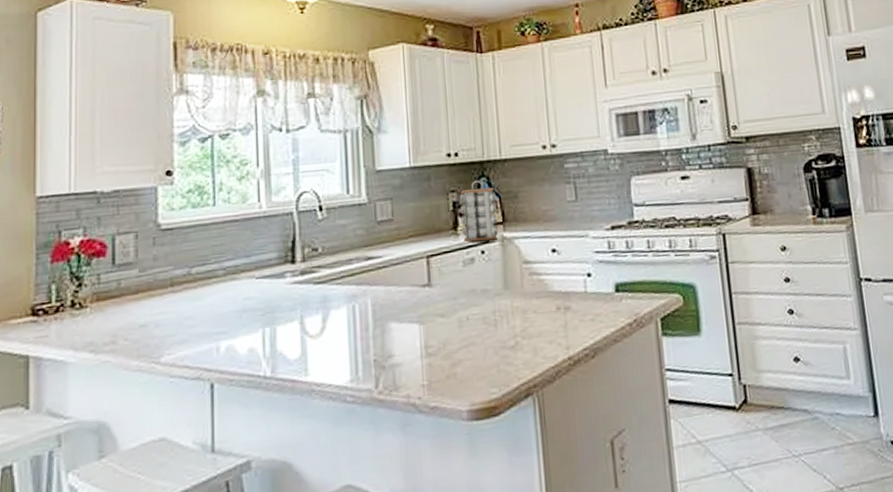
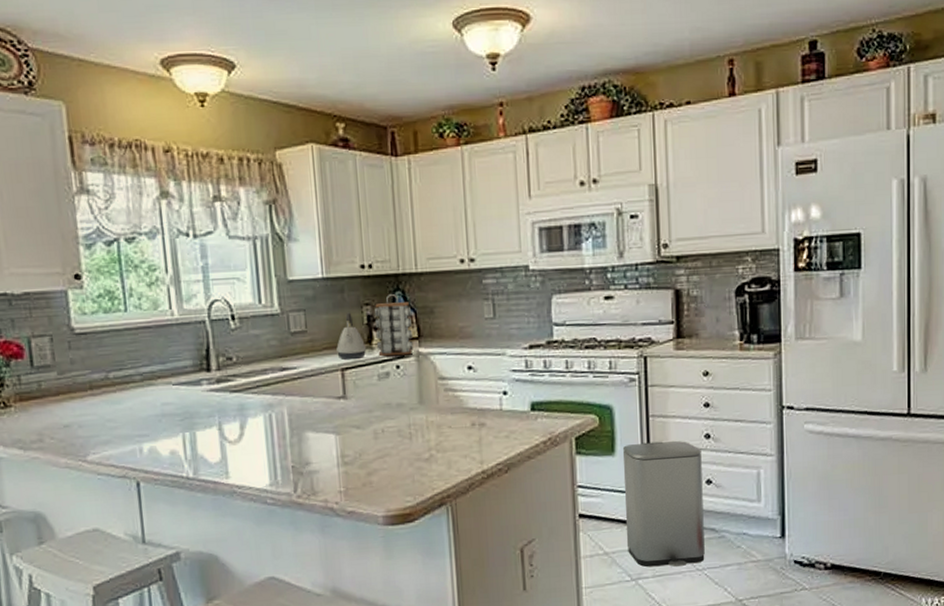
kettle: none [422,198,452,247] -> present [336,311,367,359]
pedal bin: none [709,317,800,456] -> present [623,441,705,568]

